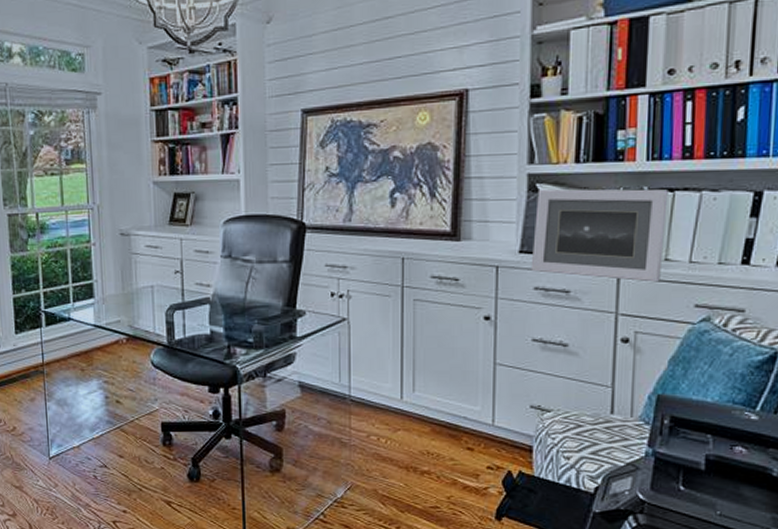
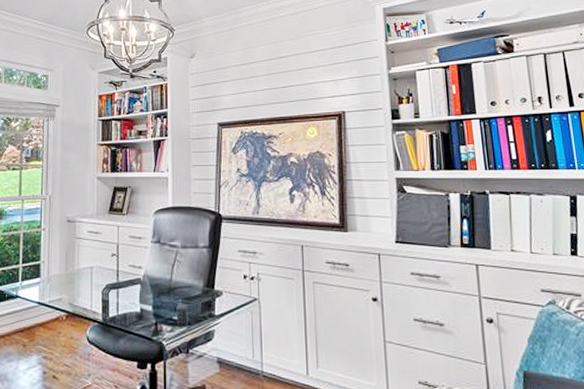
picture frame: present [530,188,668,282] -> none [405,190,510,270]

